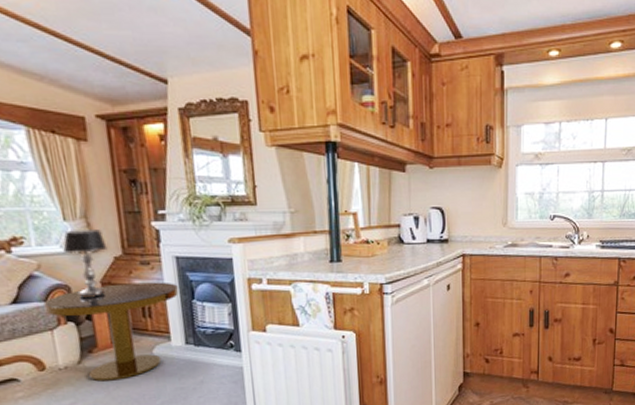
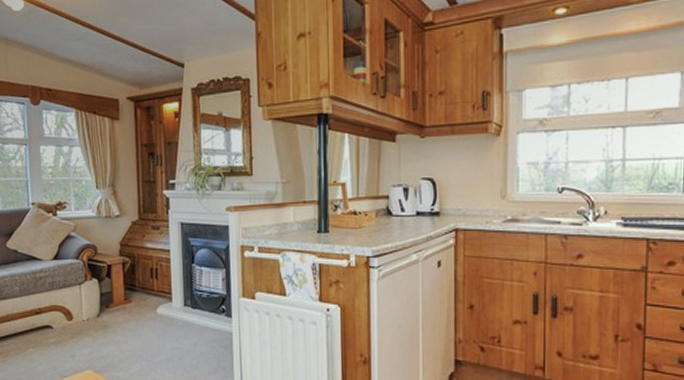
side table: present [43,282,180,382] -> none [76,246,182,335]
table lamp: present [62,229,108,297] -> none [94,196,127,257]

